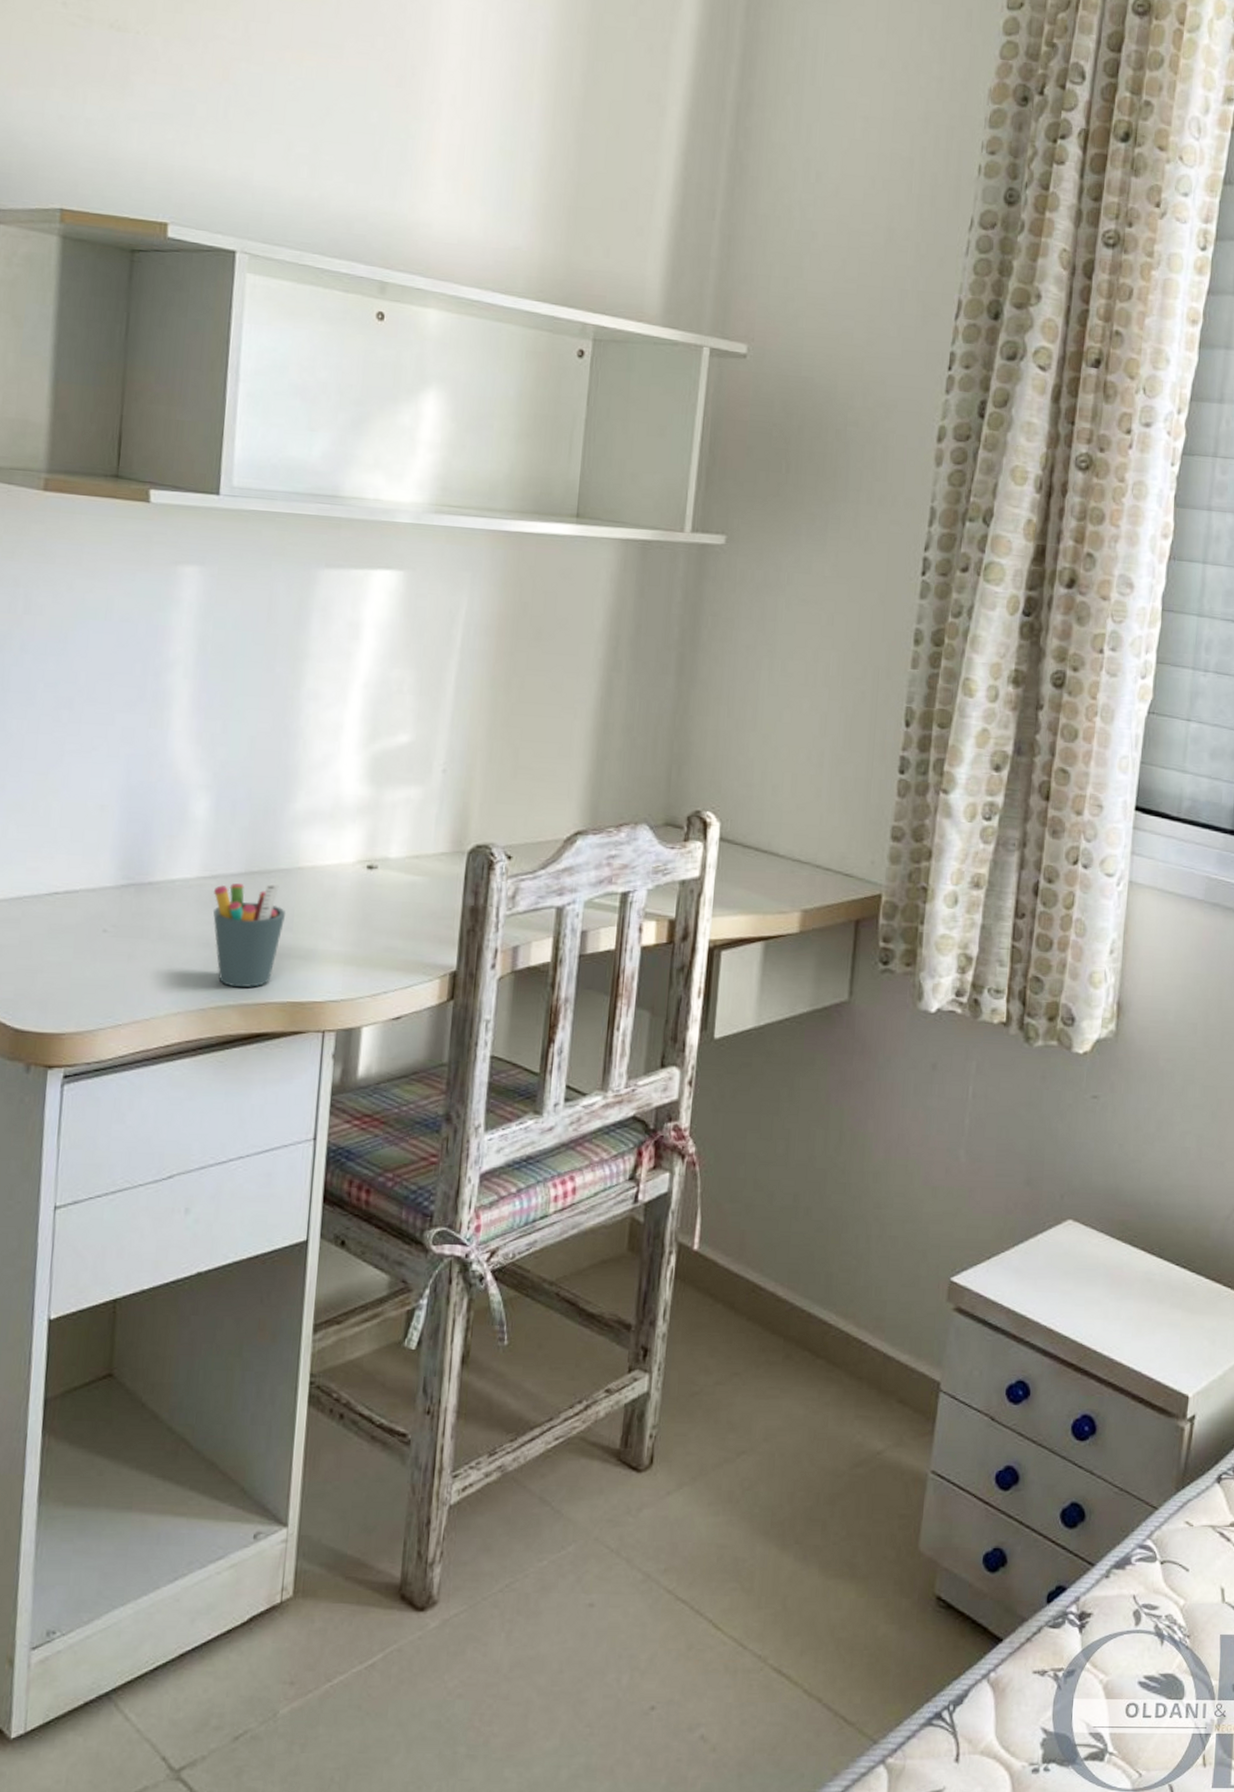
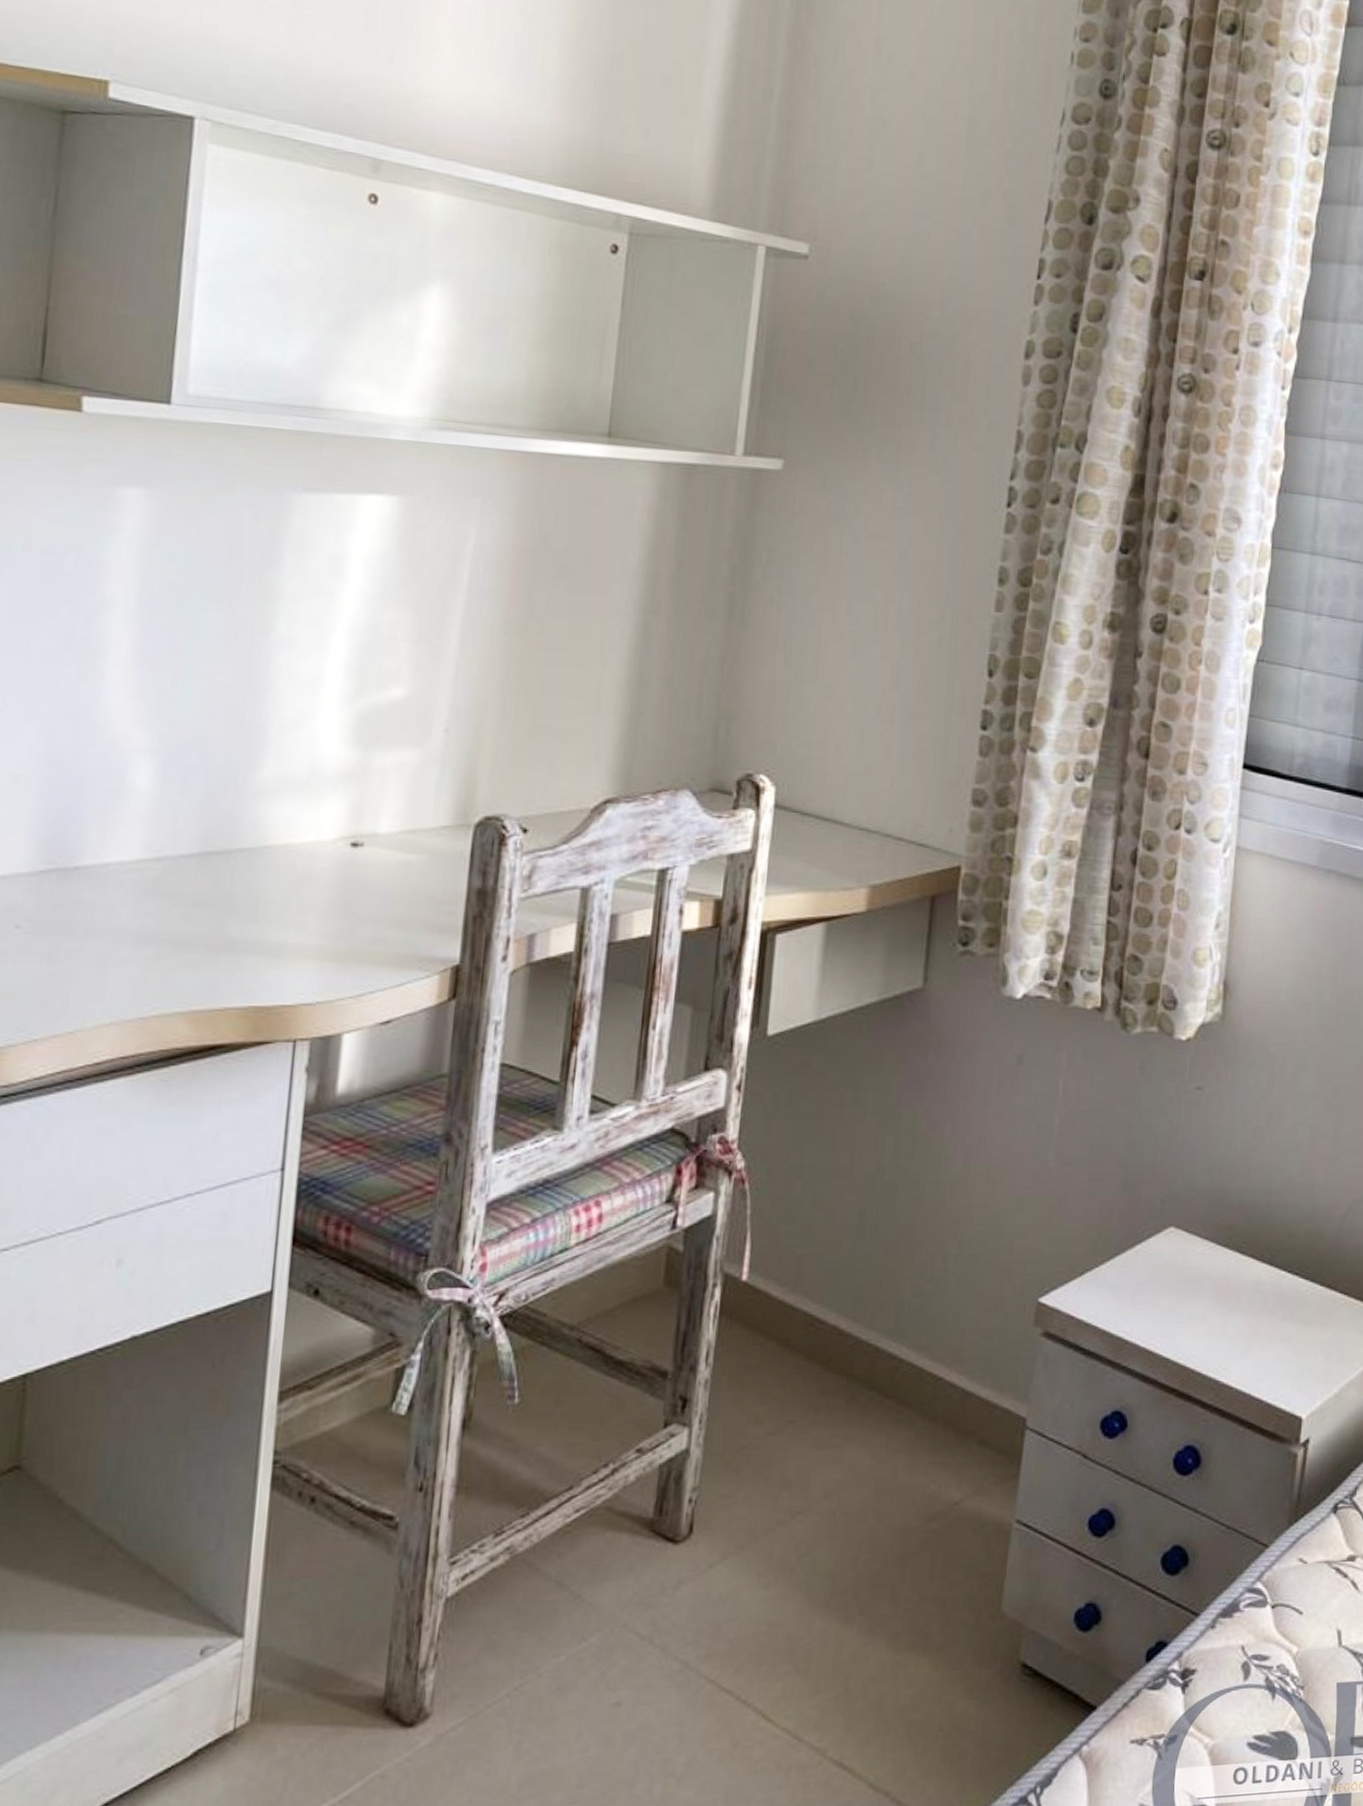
pen holder: present [213,882,286,987] -> none [157,864,250,990]

